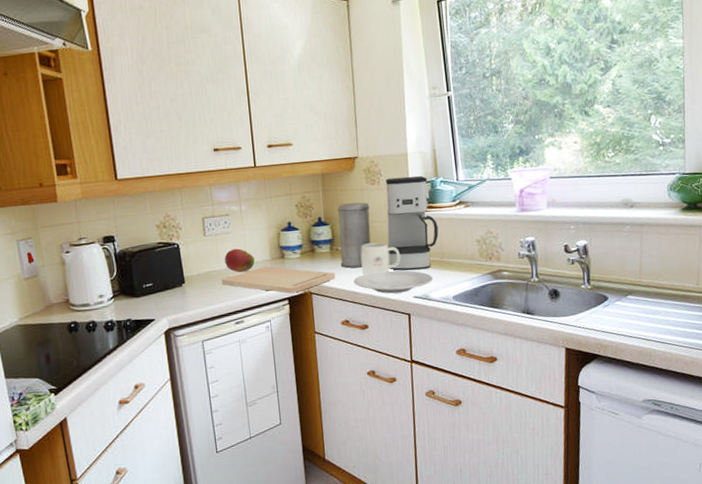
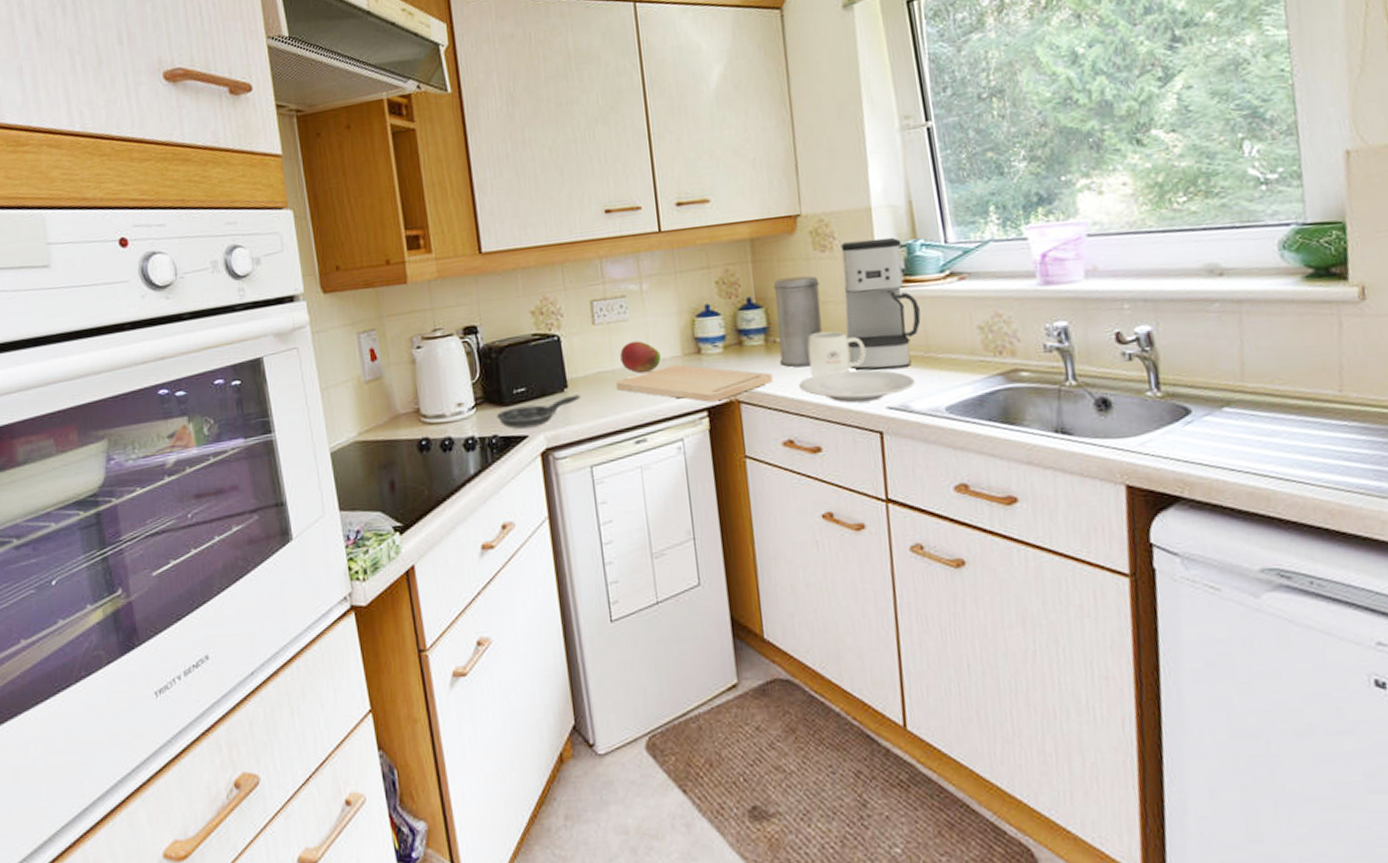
frying pan: none [130,288,195,315] -> present [496,394,581,430]

